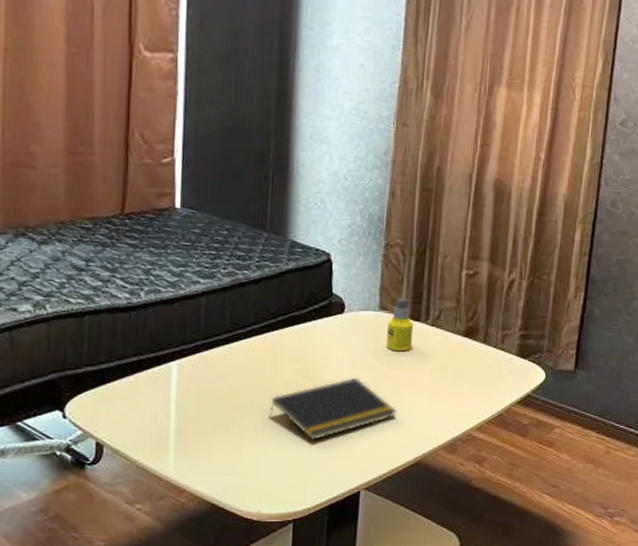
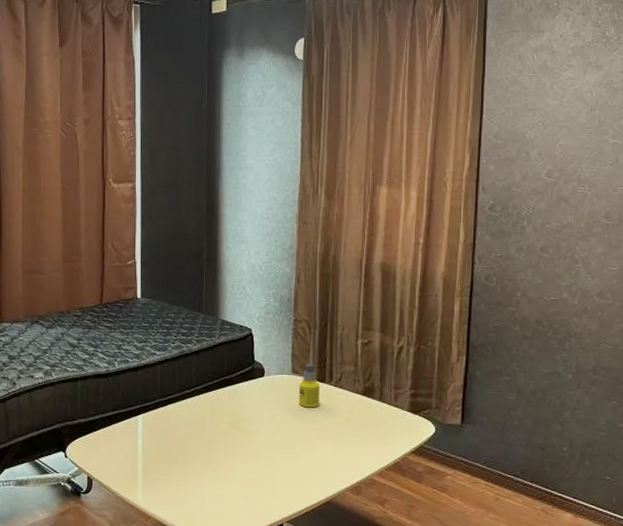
notepad: present [269,377,397,440] -> none [210,428,310,480]

